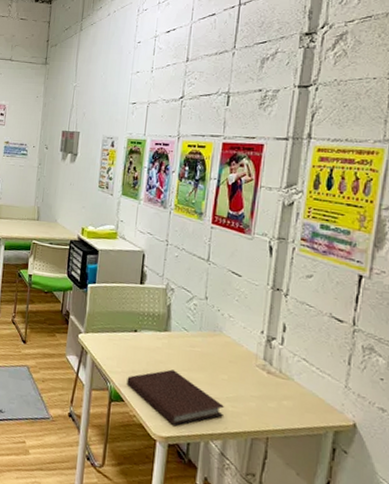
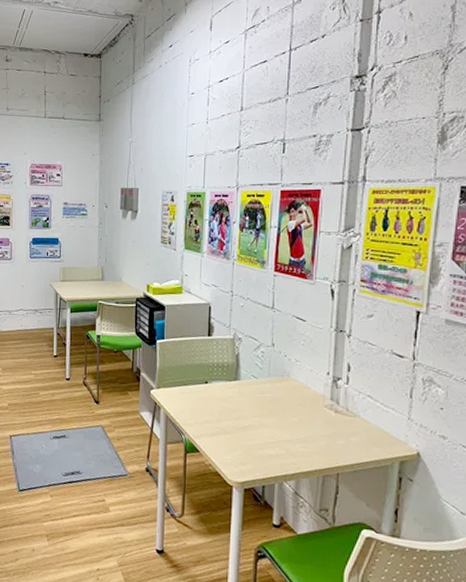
notebook: present [126,369,225,427] -> none [201,417,297,471]

